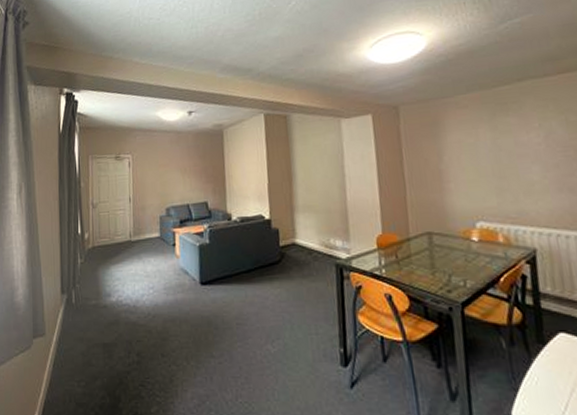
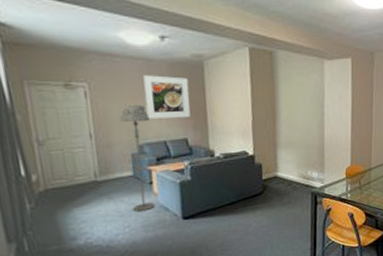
floor lamp: none [153,171,177,274] -> present [120,104,155,212]
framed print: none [173,145,211,184] -> present [143,75,191,119]

